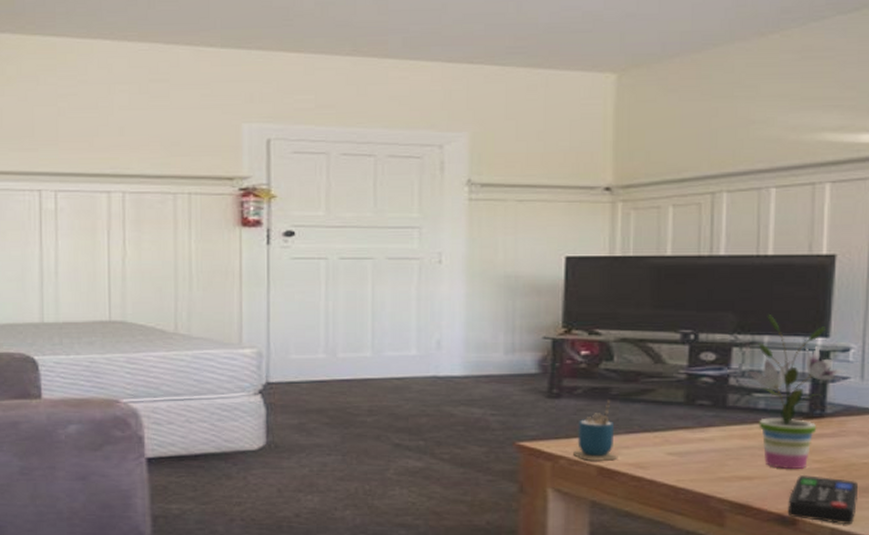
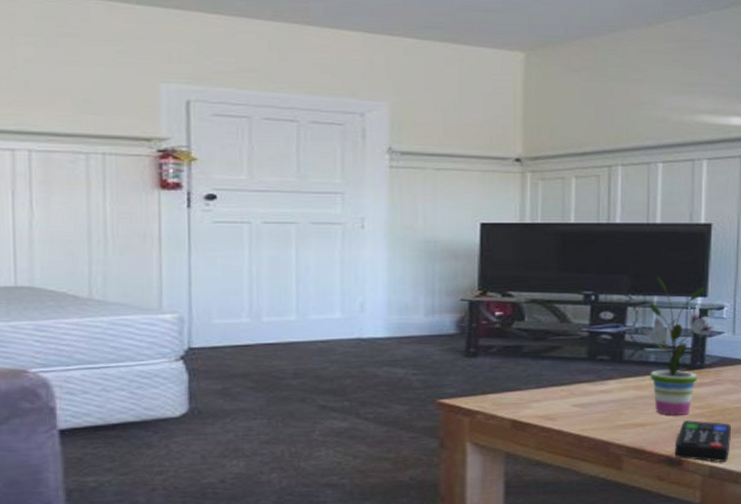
cup: present [572,400,618,461] -> none [488,357,530,415]

